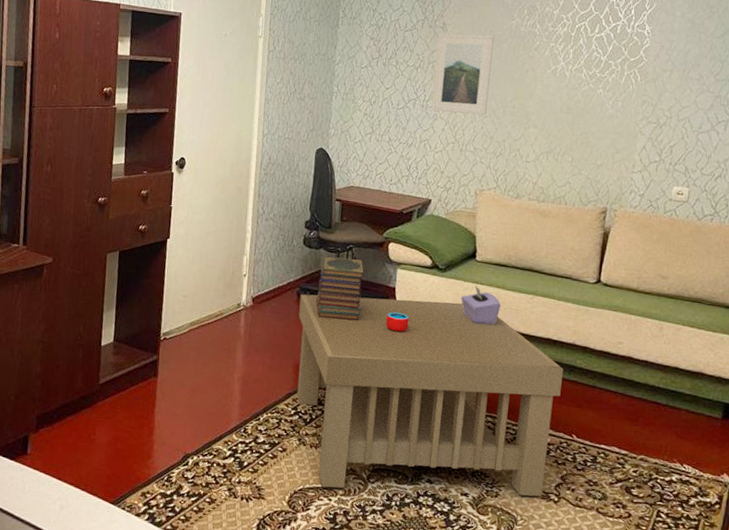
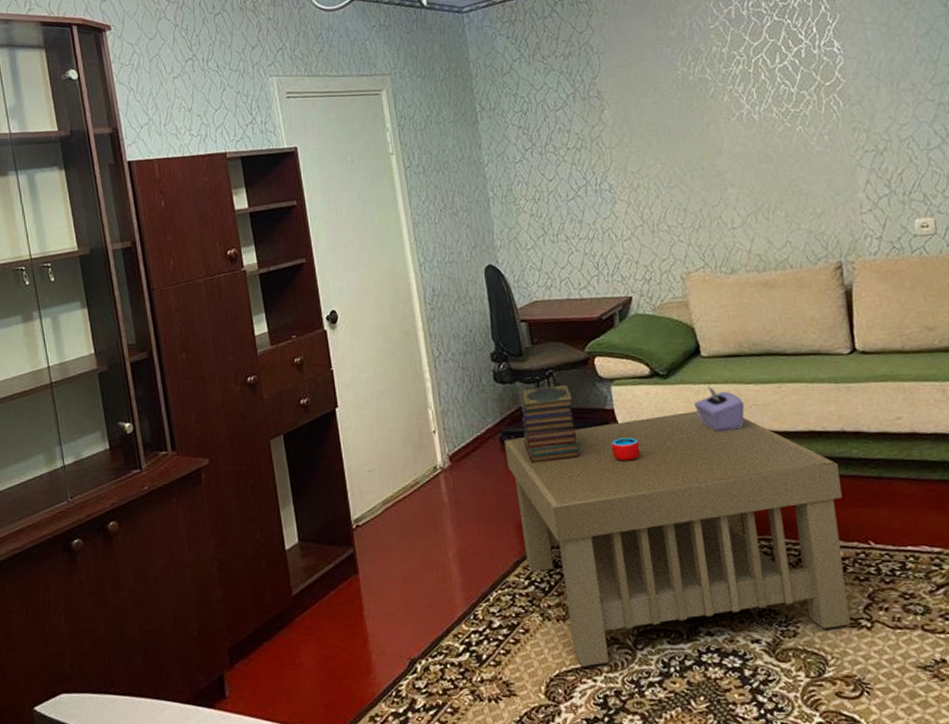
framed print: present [431,33,494,115] -> none [594,92,672,194]

